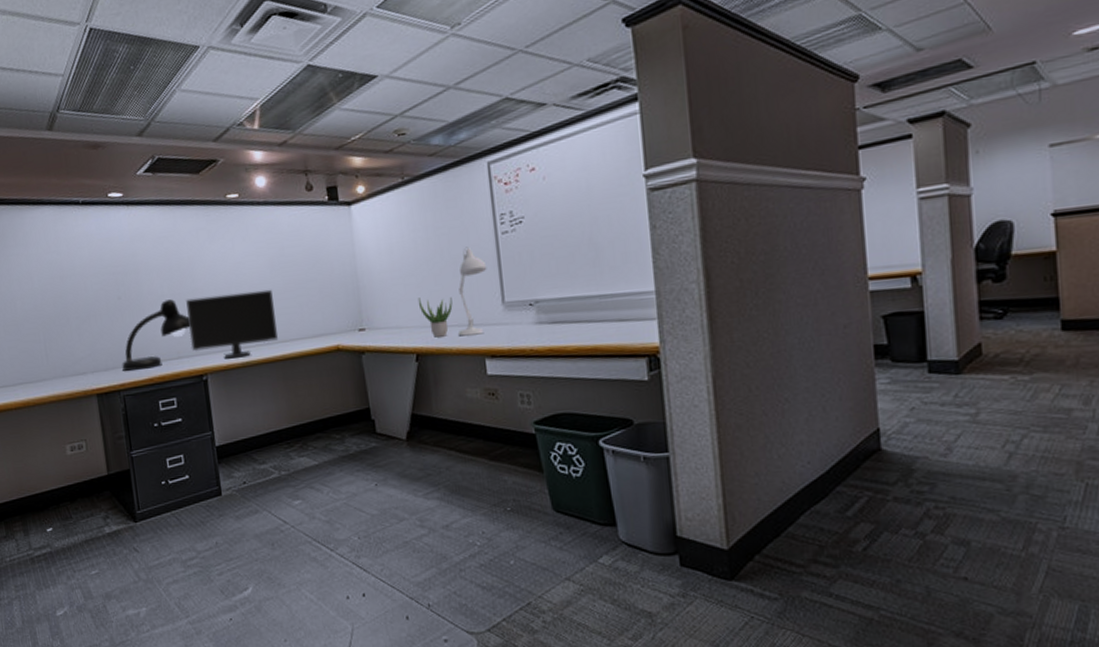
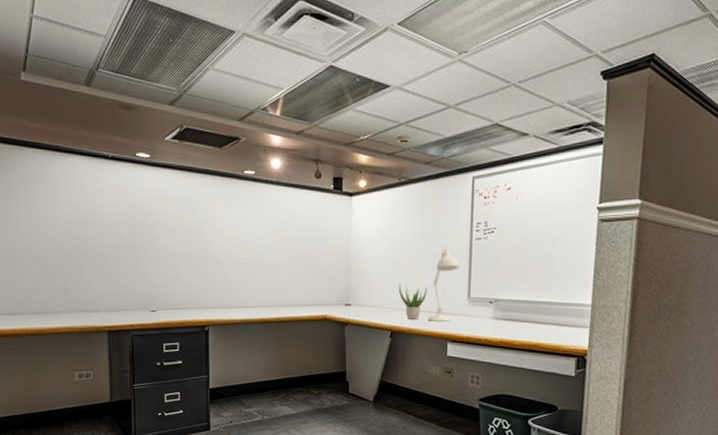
desk lamp: present [122,299,191,371] -> none [133,256,199,314]
monitor: present [186,289,278,359] -> none [197,258,274,315]

